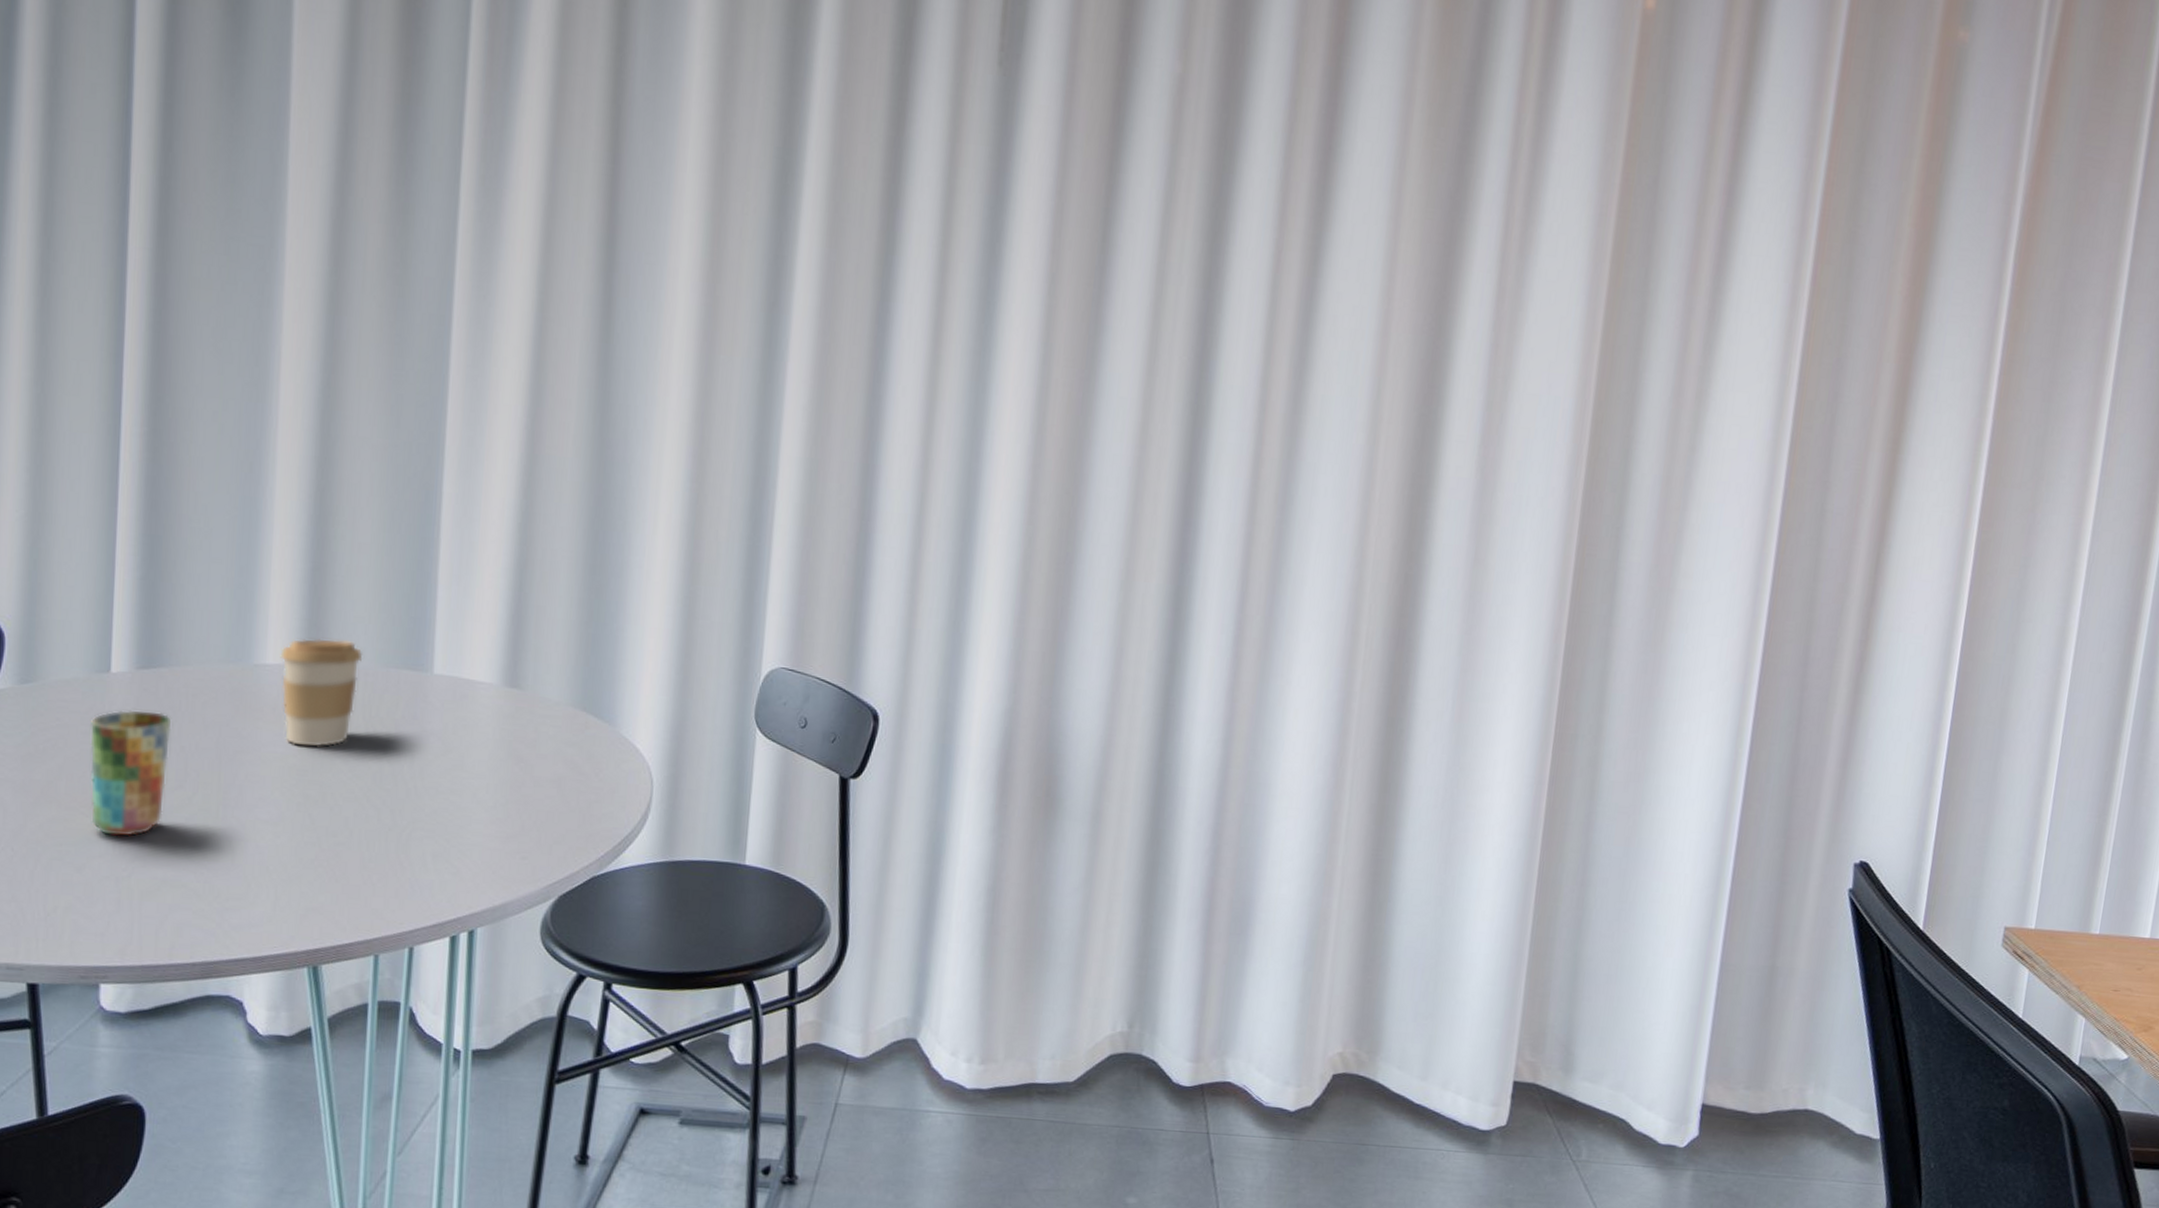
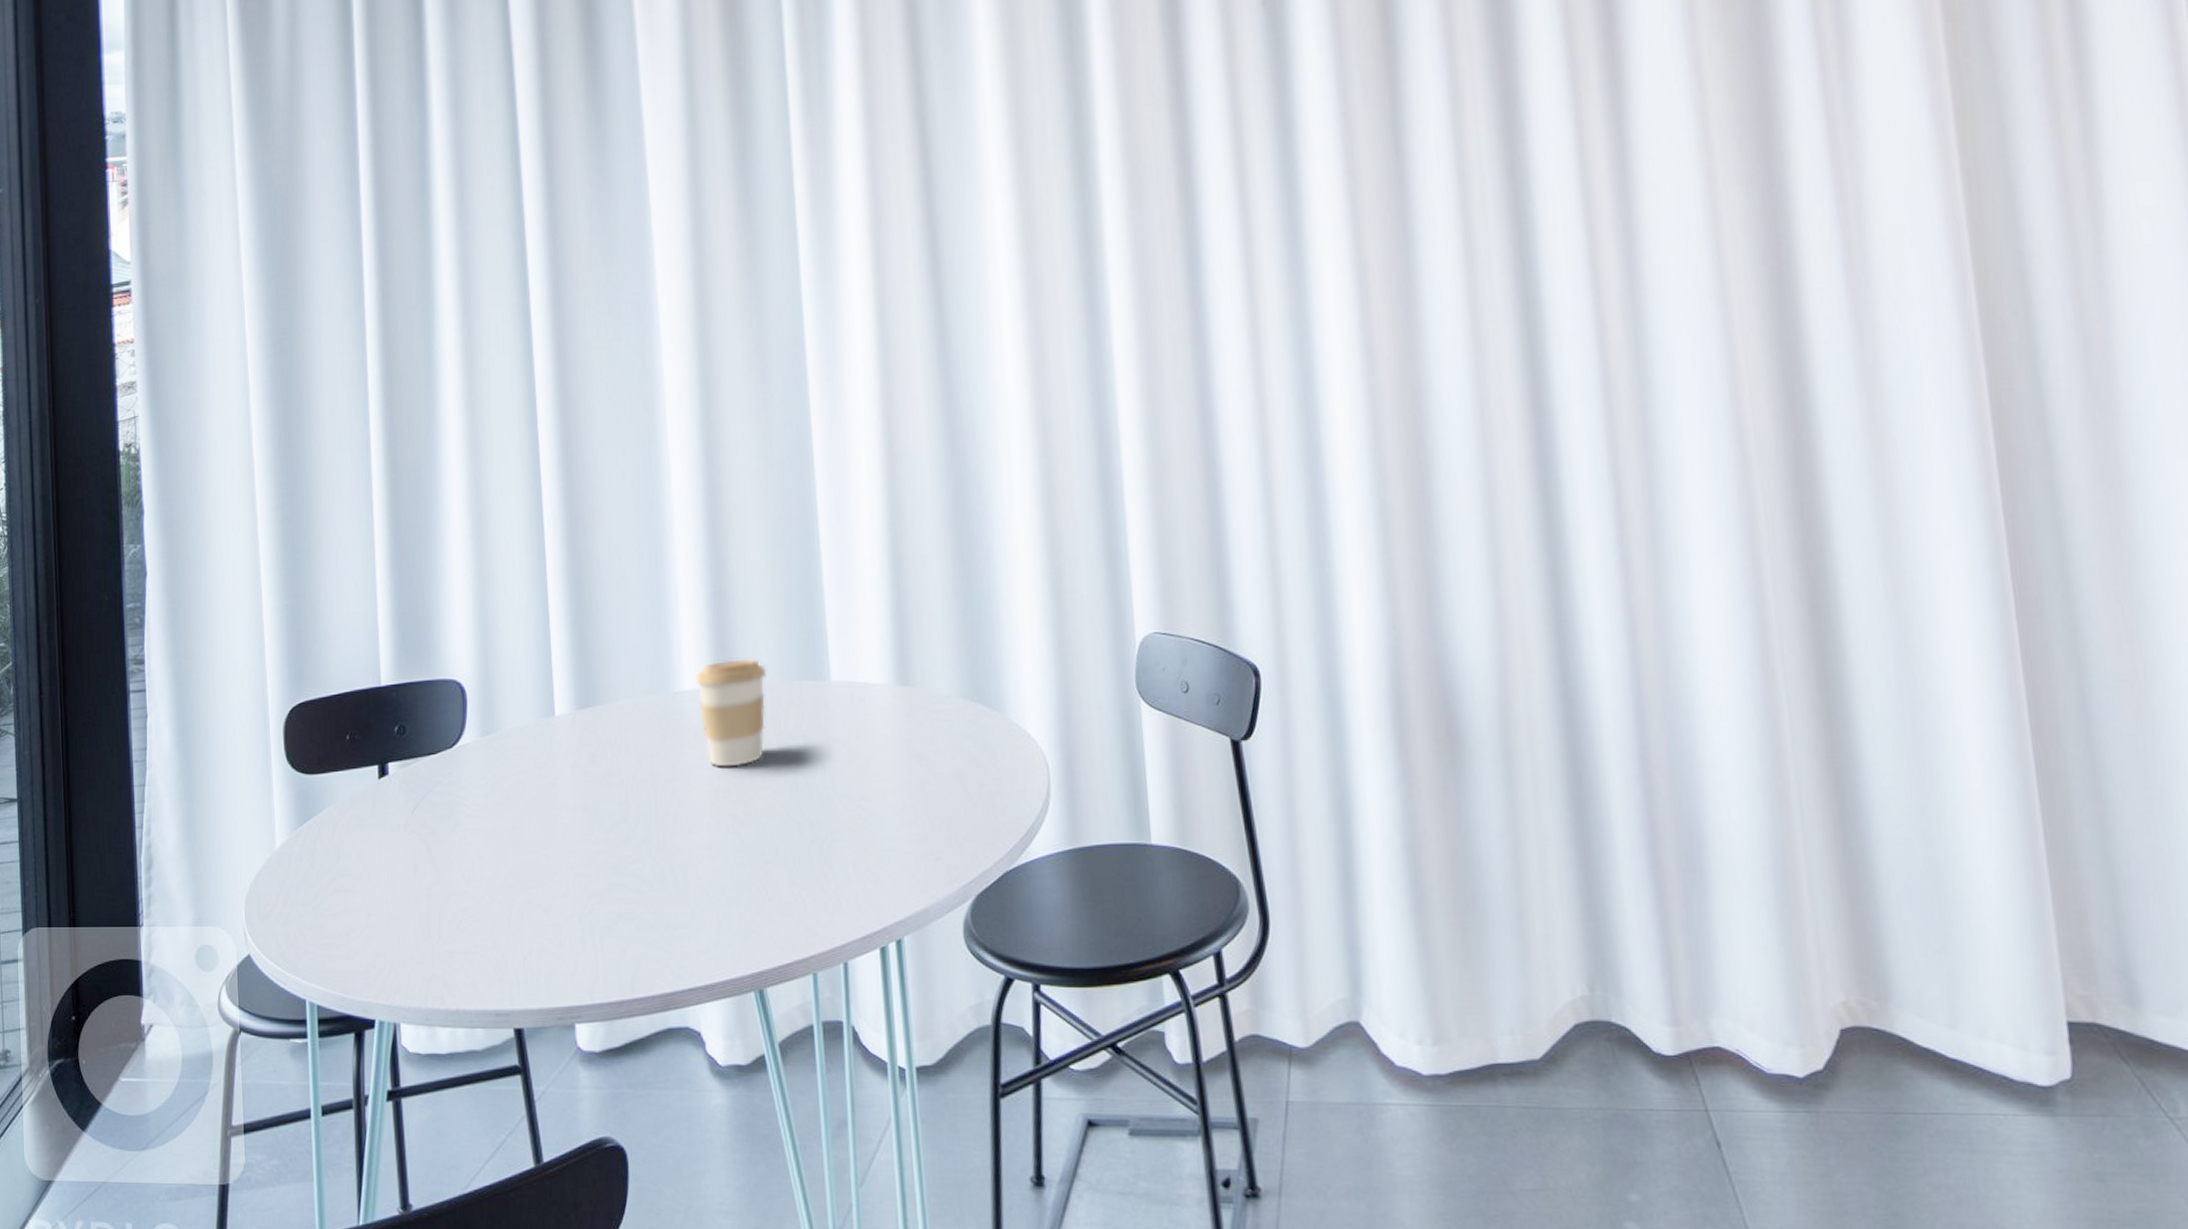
cup: present [90,710,172,837] -> none [543,749,612,874]

